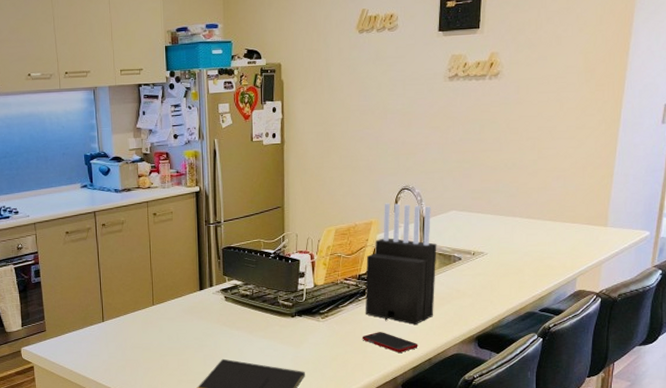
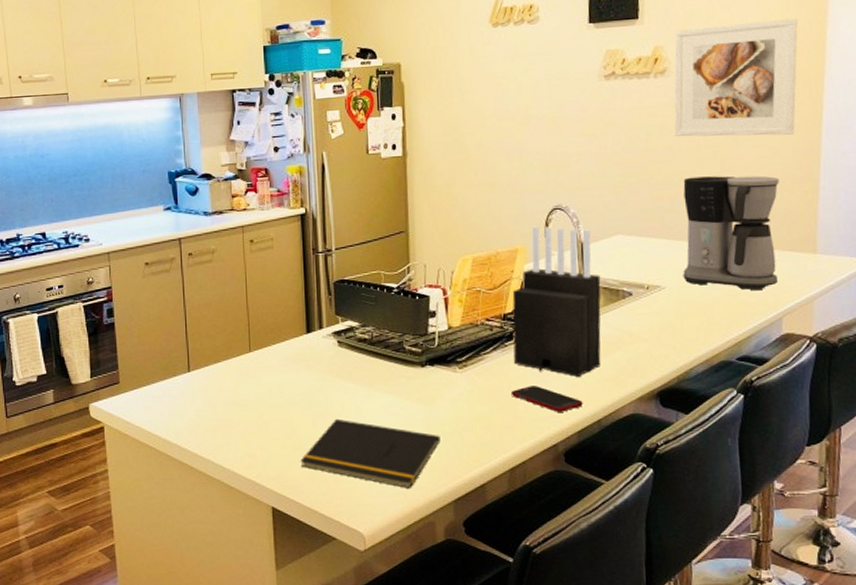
coffee maker: none [502,163,583,256] -> present [683,175,779,290]
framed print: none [503,30,608,130] -> present [674,18,798,137]

